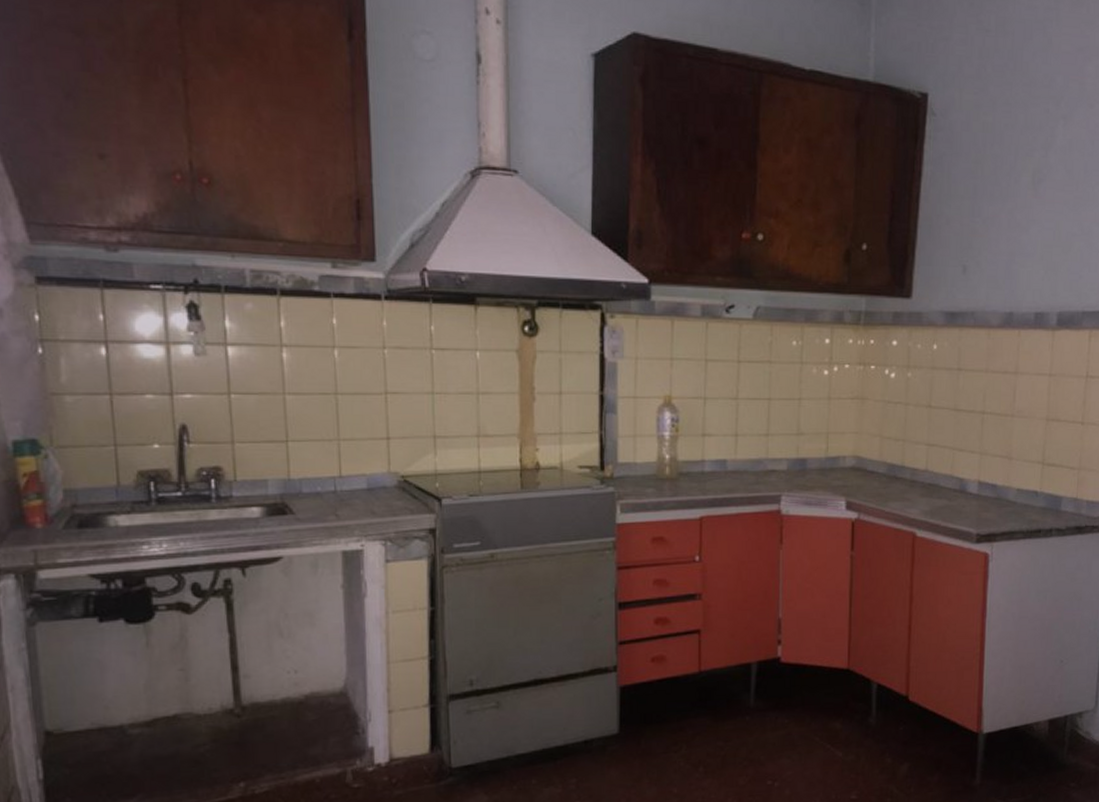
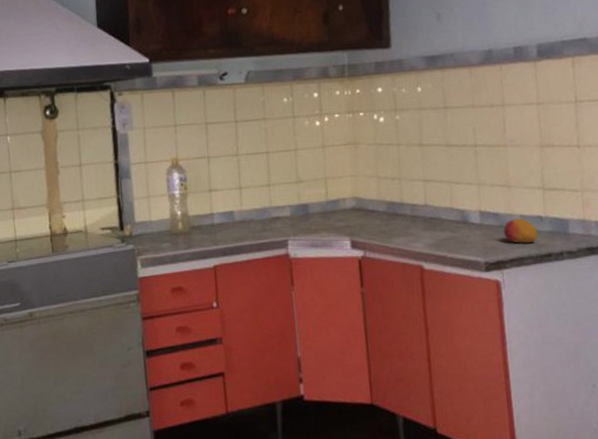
fruit: none [999,492,1031,517] -> present [503,218,538,244]

